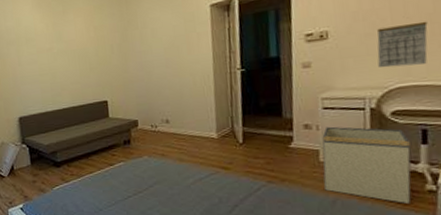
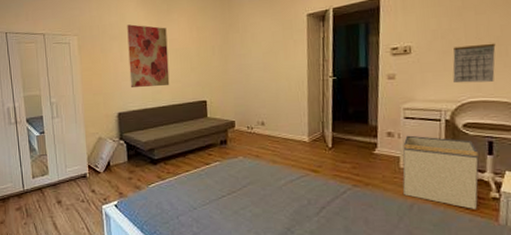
wall art: none [23,28,69,91] -> present [127,24,170,87]

